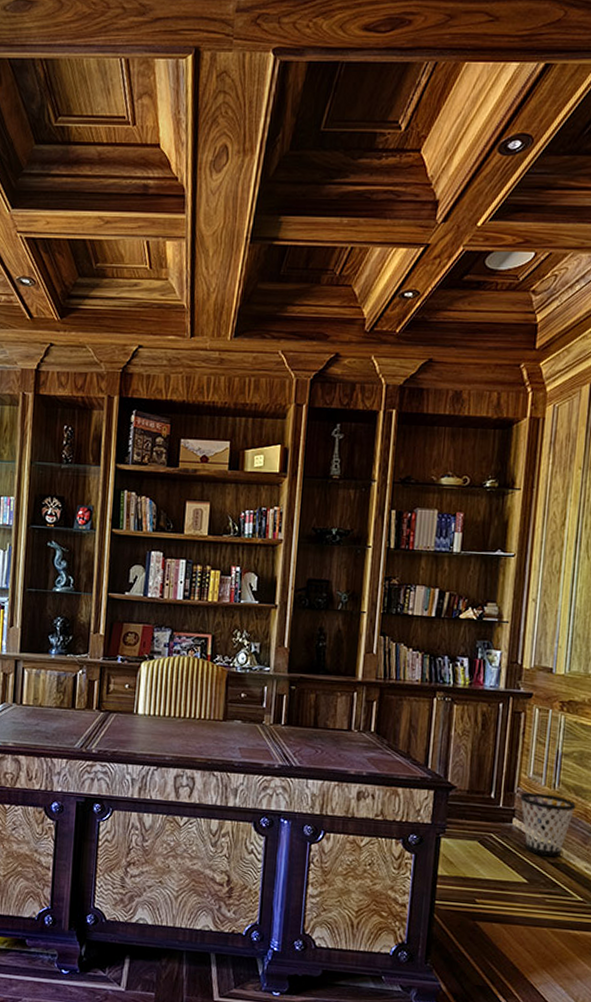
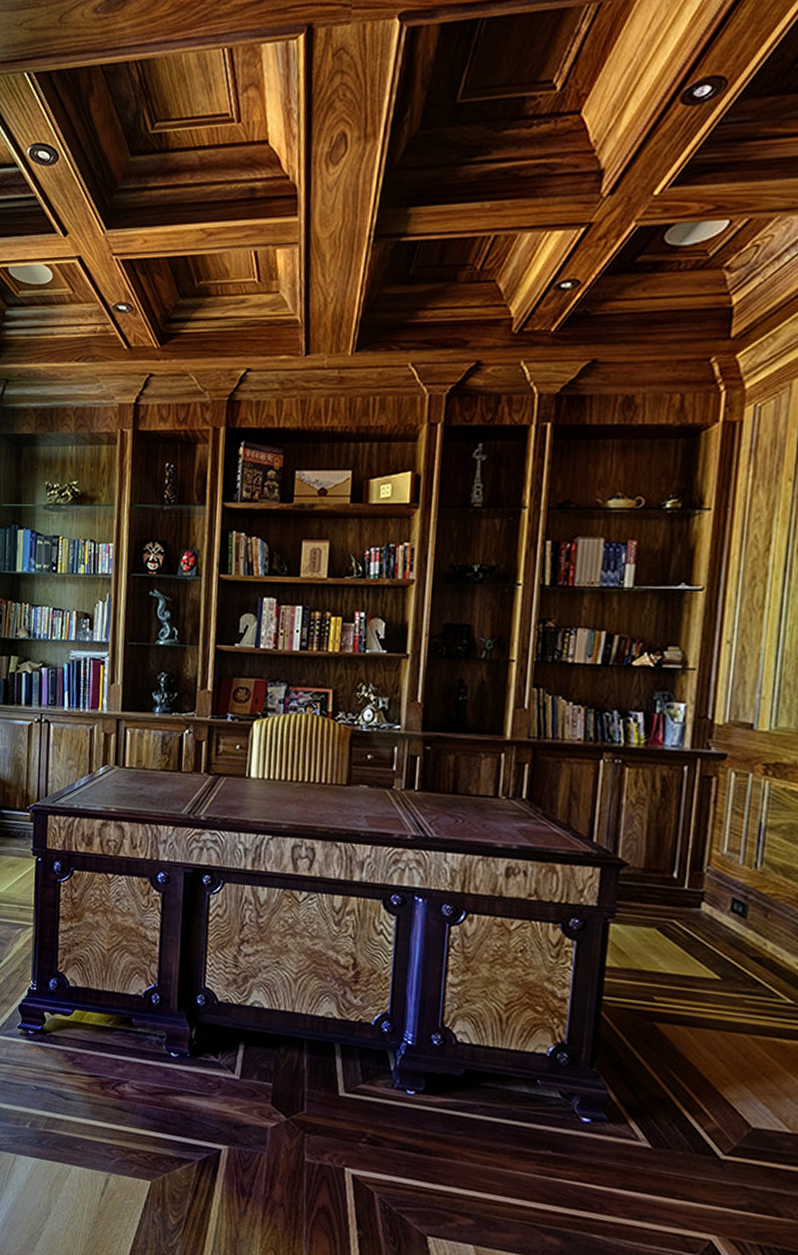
wastebasket: present [520,792,576,858] -> none [711,872,785,951]

